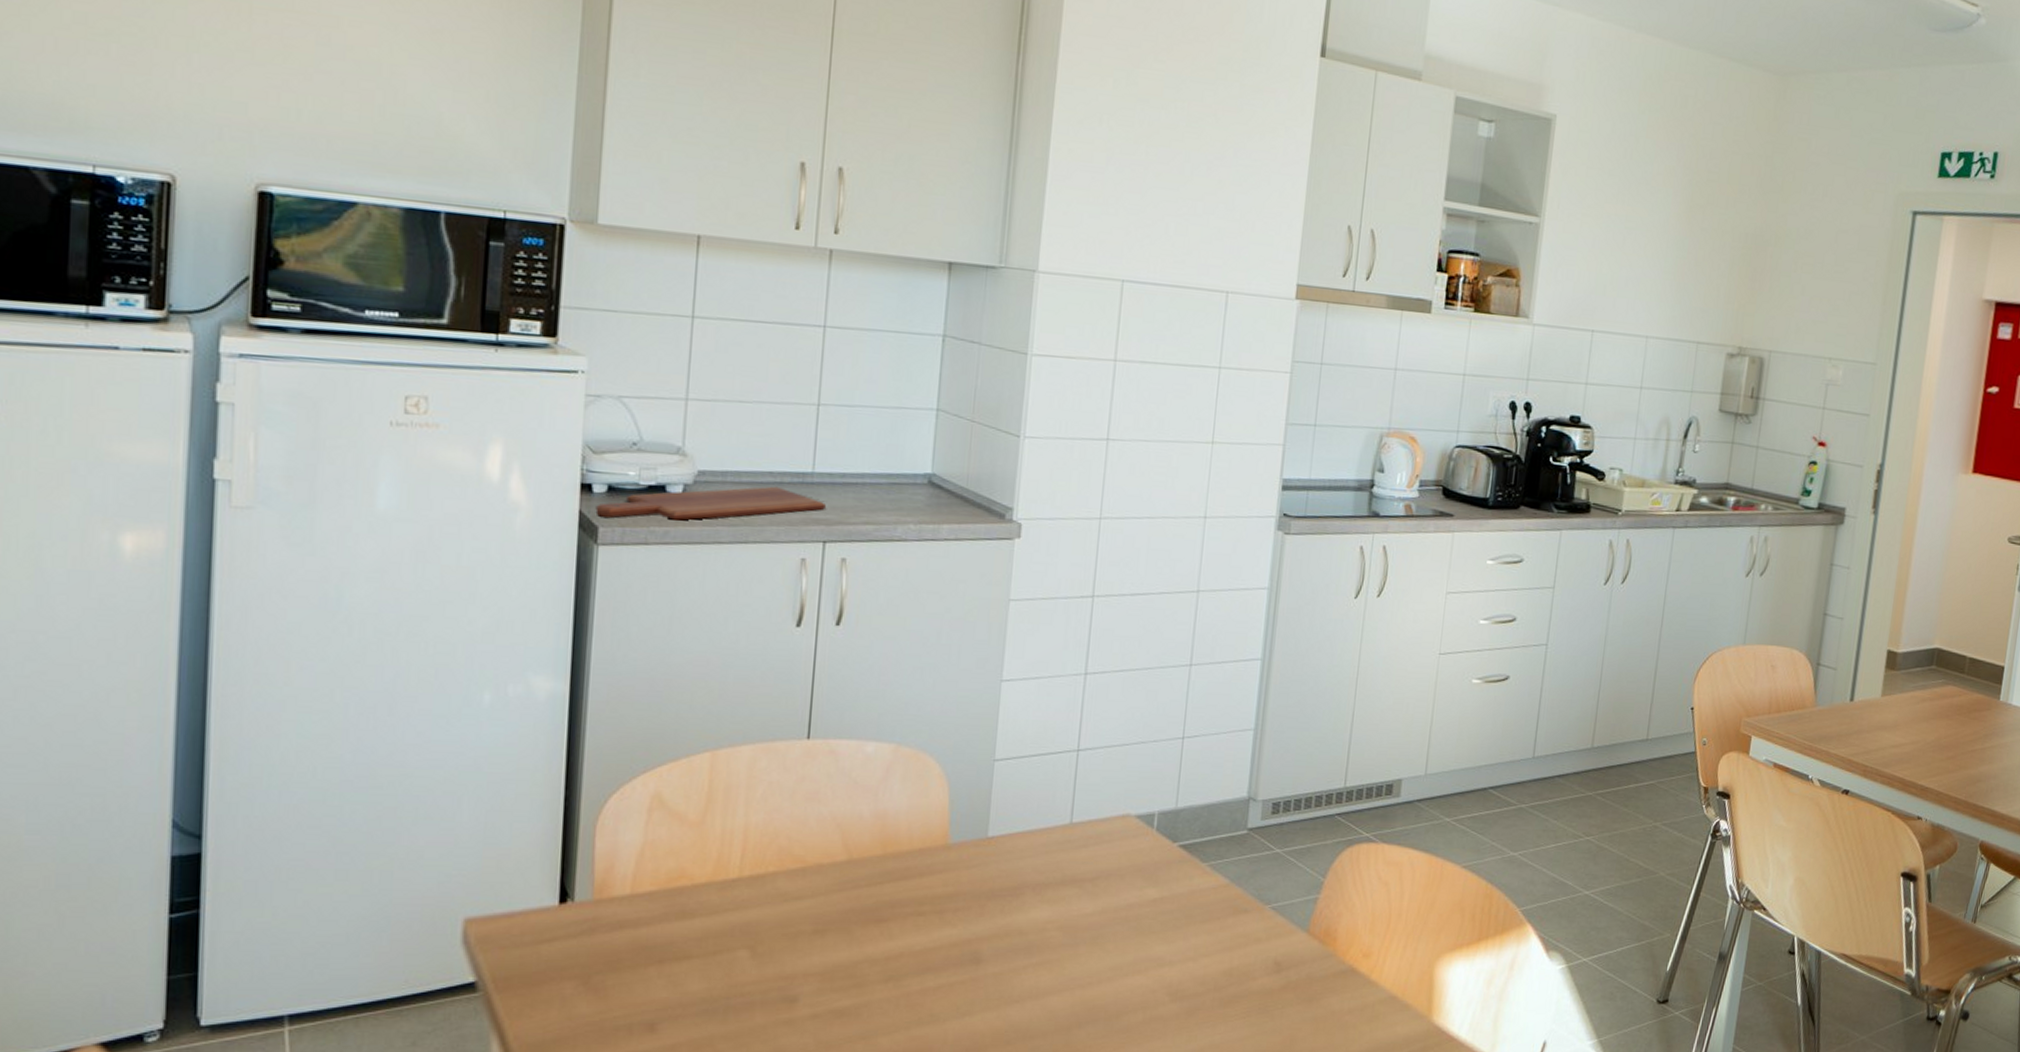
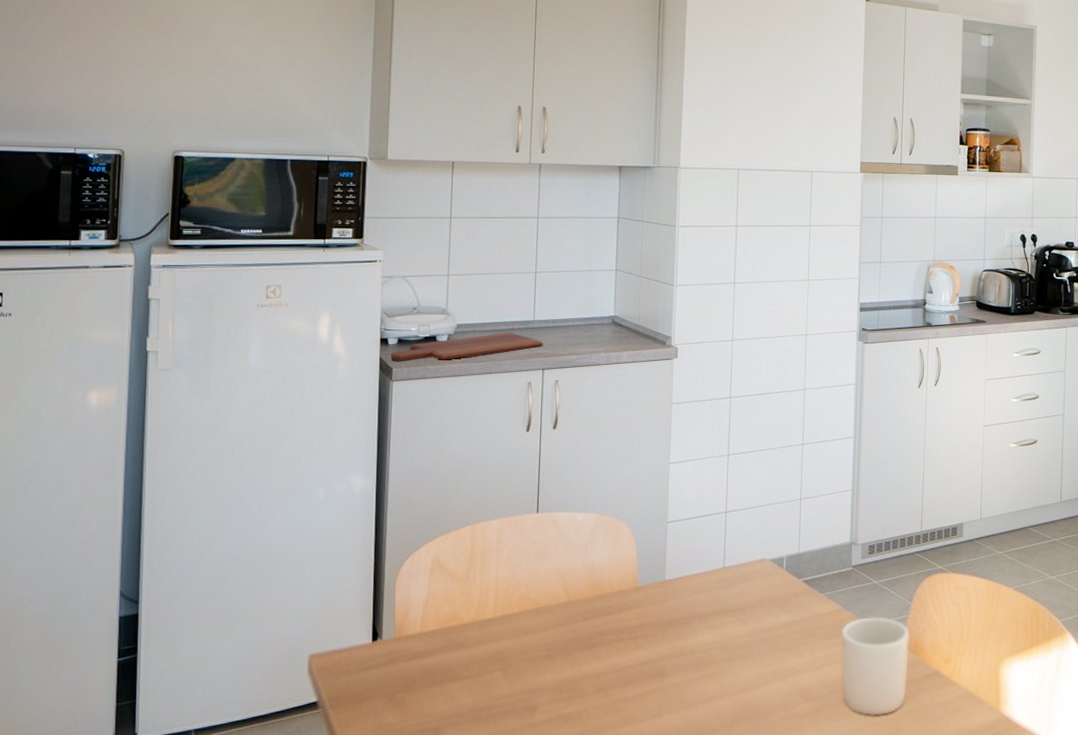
mug: none [1222,895,1320,1022] -> present [840,617,910,716]

